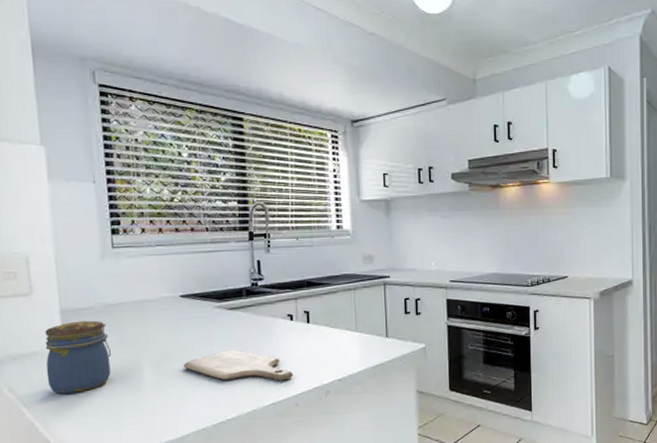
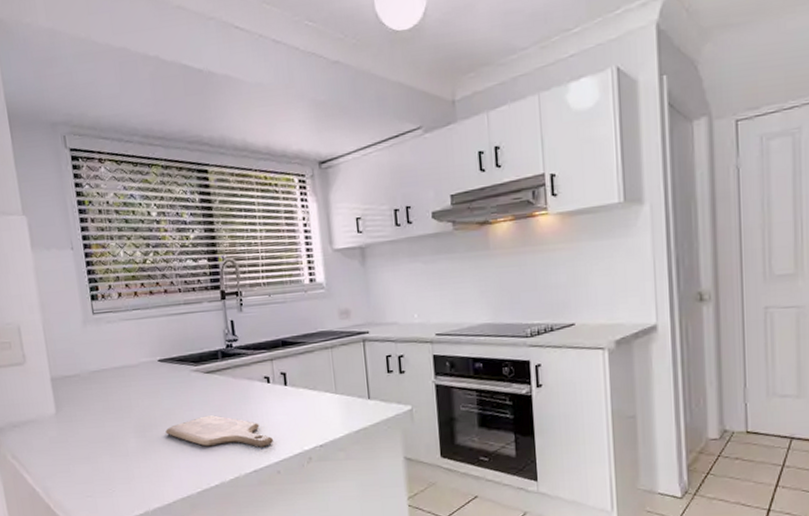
jar: present [45,320,111,395] -> none [39,387,100,461]

